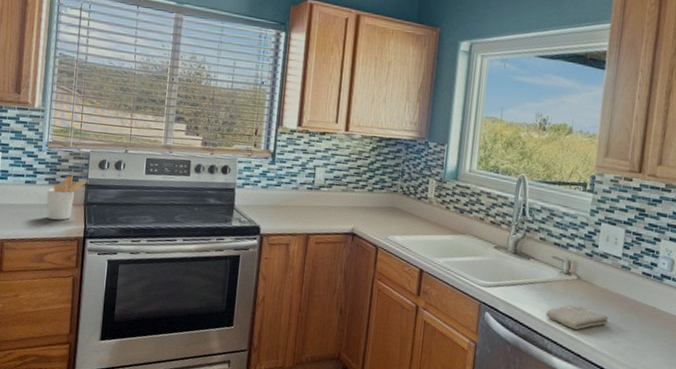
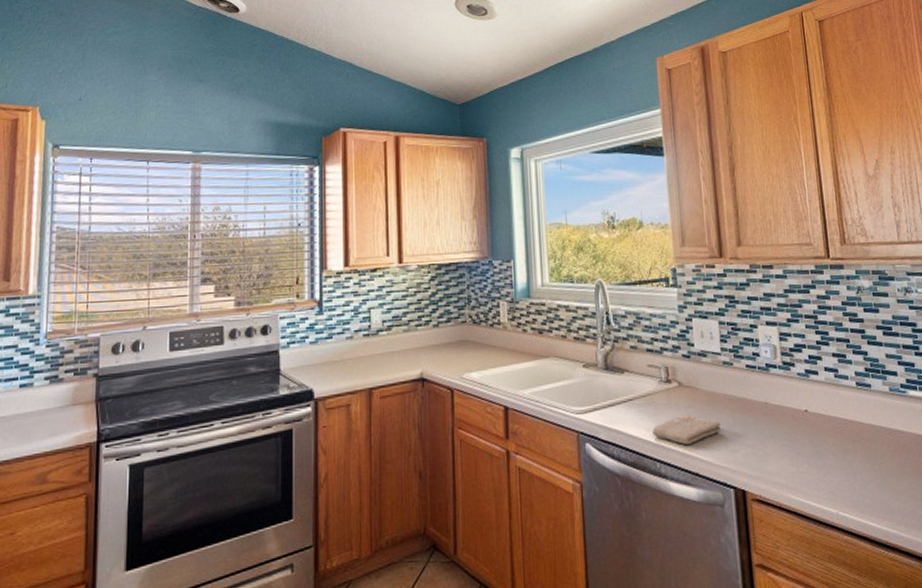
utensil holder: present [47,175,89,220] -> none [47,368,101,427]

